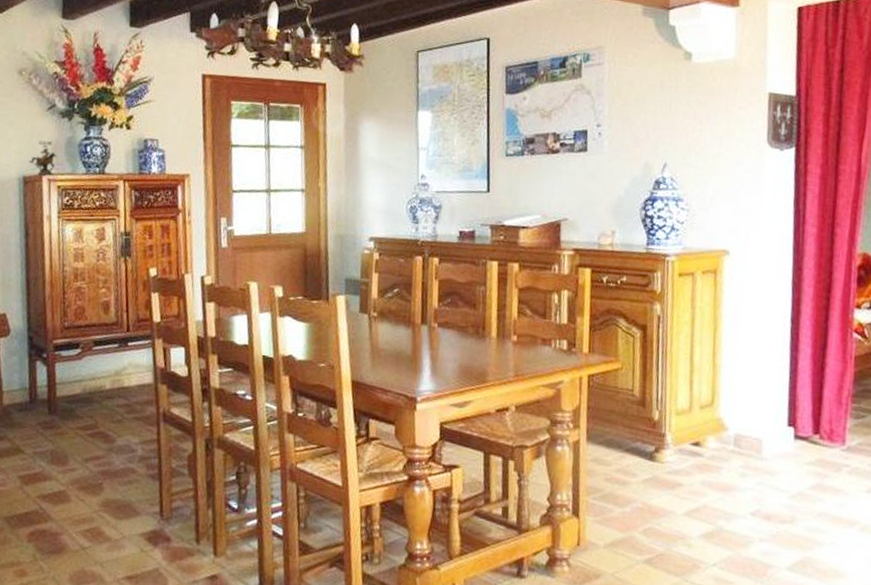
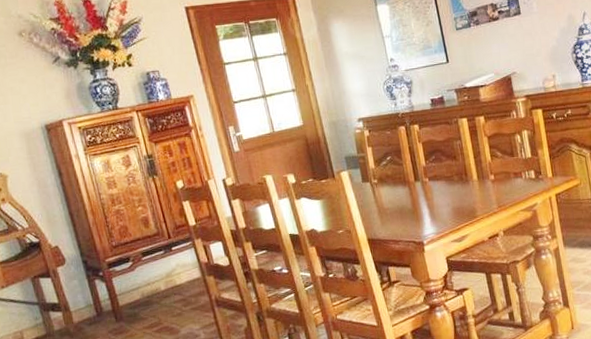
decorative figurine: present [29,140,57,176] -> none [47,89,72,121]

